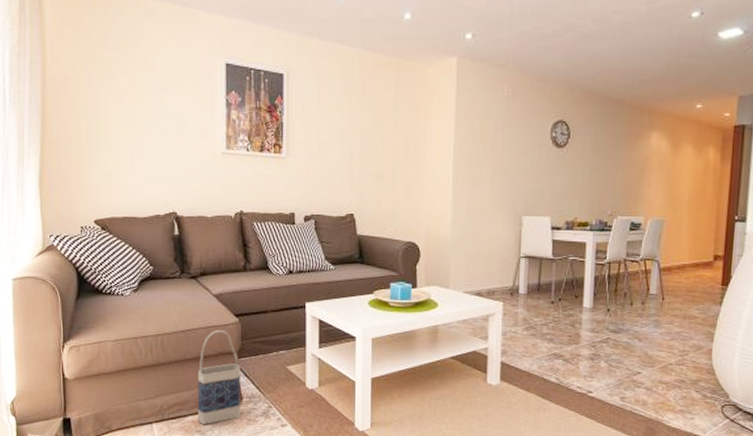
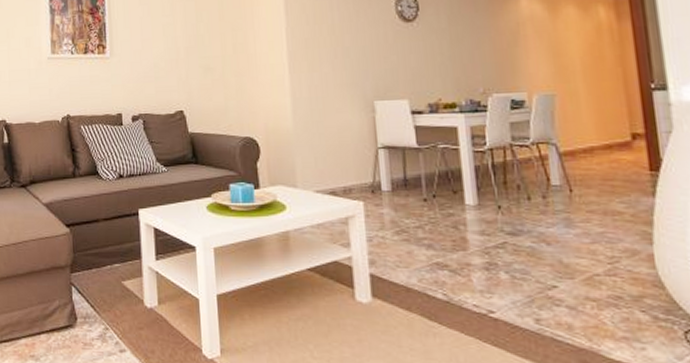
bag: present [197,329,241,426] -> none [29,241,76,350]

